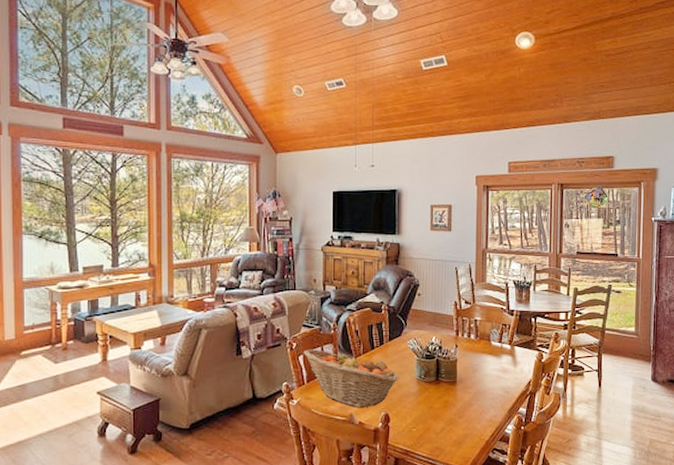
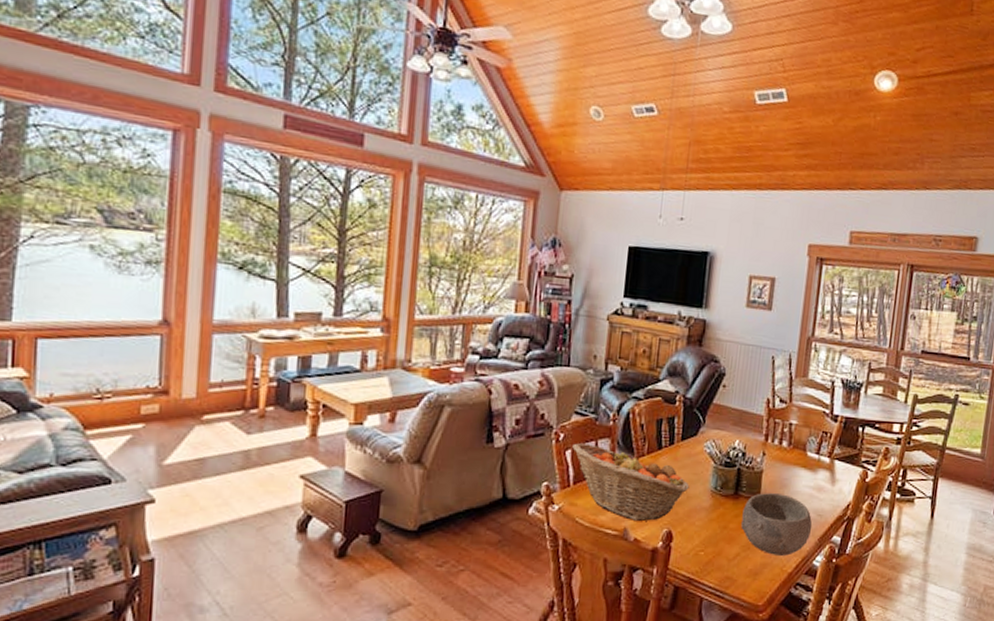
bowl: none [444,377,502,427] -> present [741,493,813,556]

